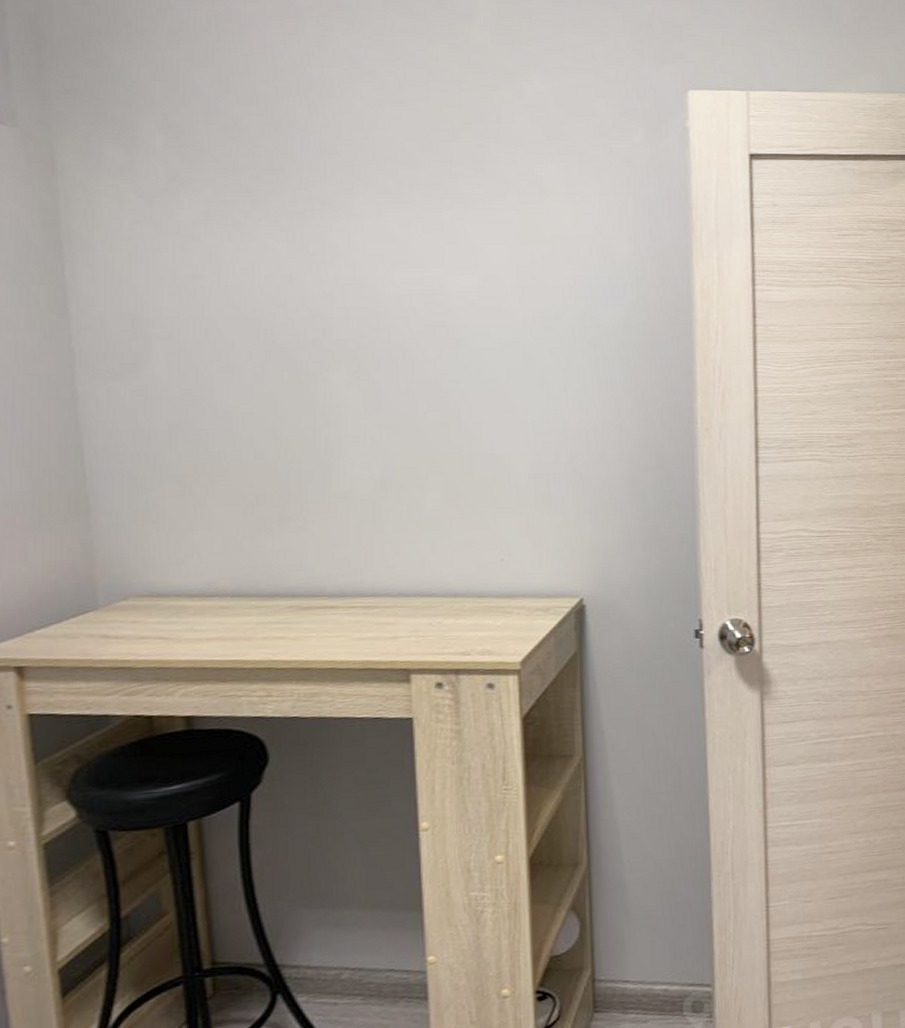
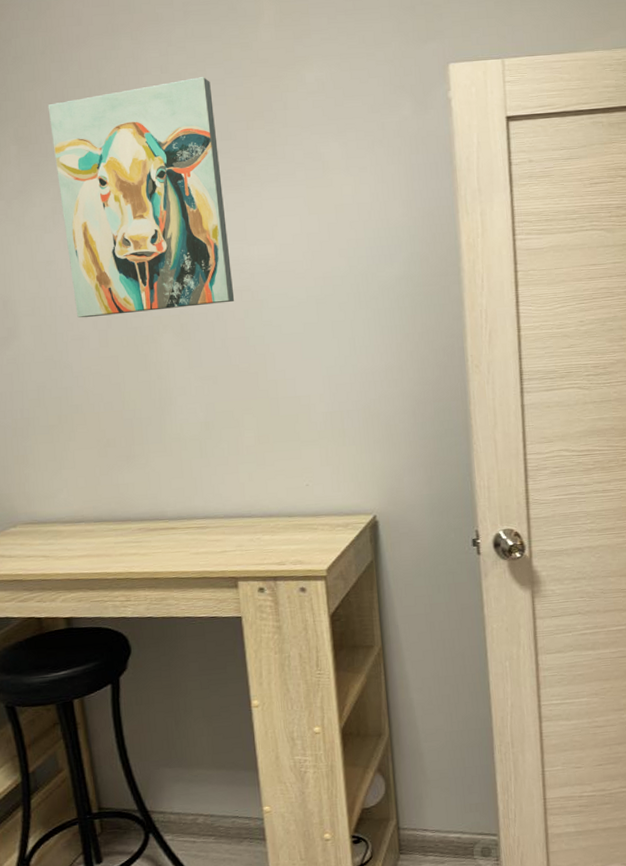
wall art: none [207,76,426,347] -> present [48,77,235,318]

